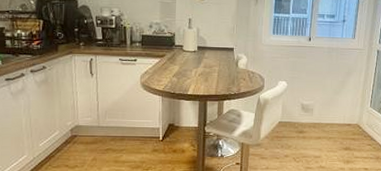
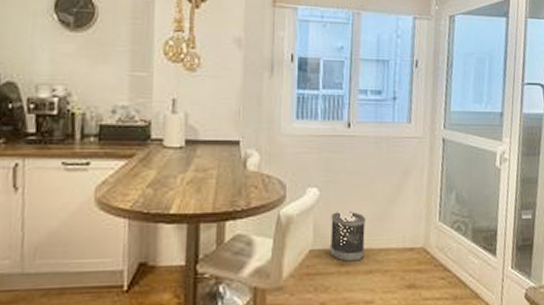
wastebasket: none [292,98,319,131] -> present [330,211,366,262]

